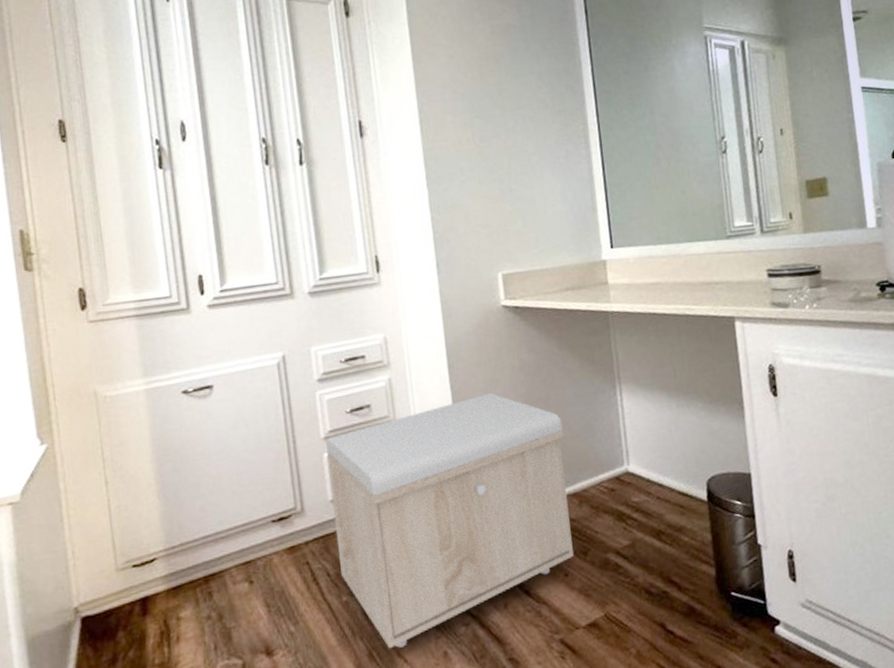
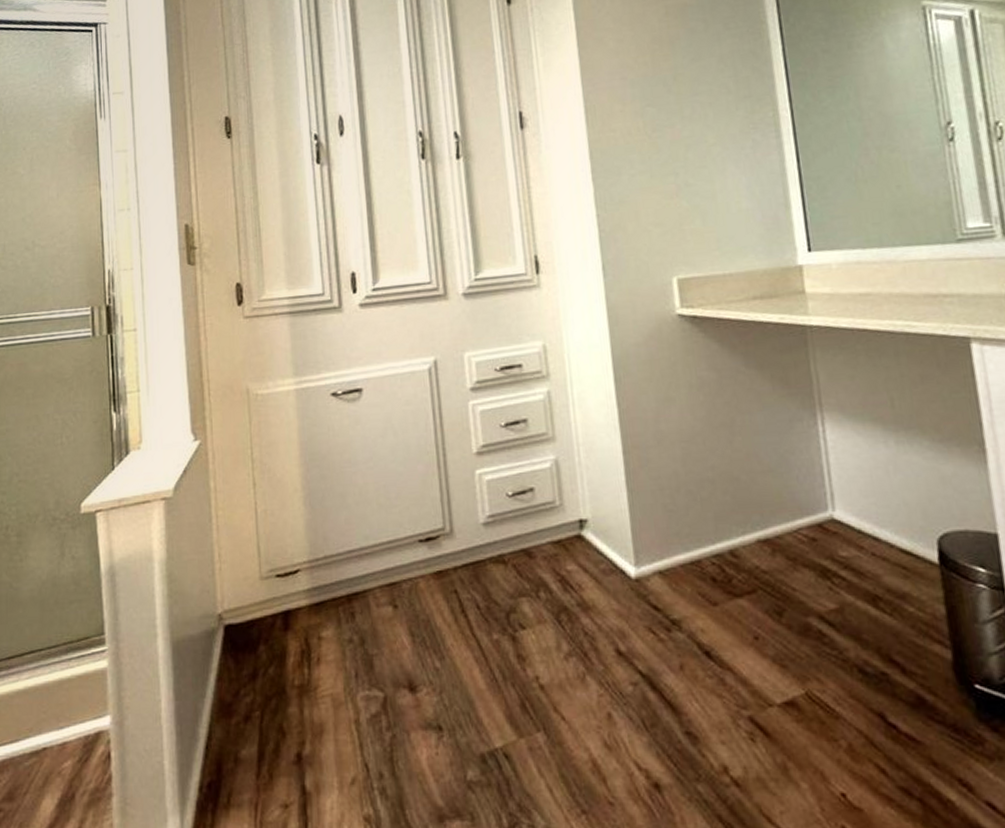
storage bench: present [326,392,574,649] -> none [478,413,765,702]

